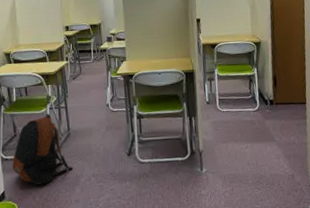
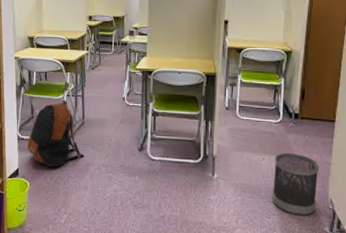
wastebasket: none [256,138,299,198] -> present [272,152,319,216]

